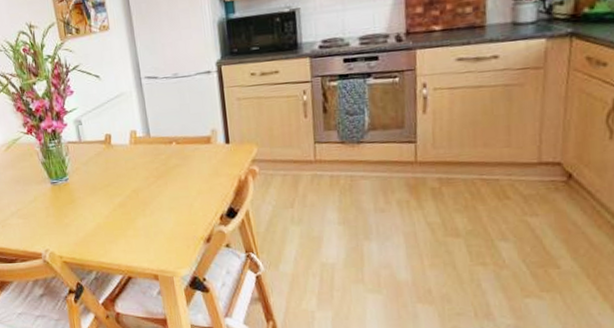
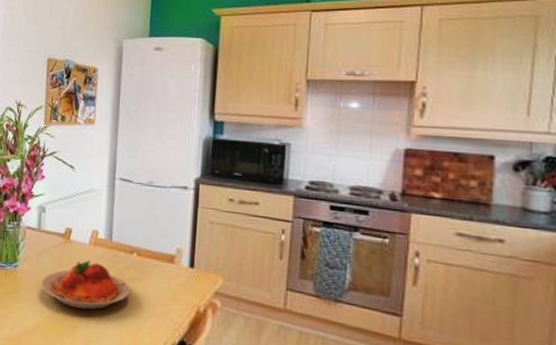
plate: none [94,157,177,203] -> present [41,259,131,310]

